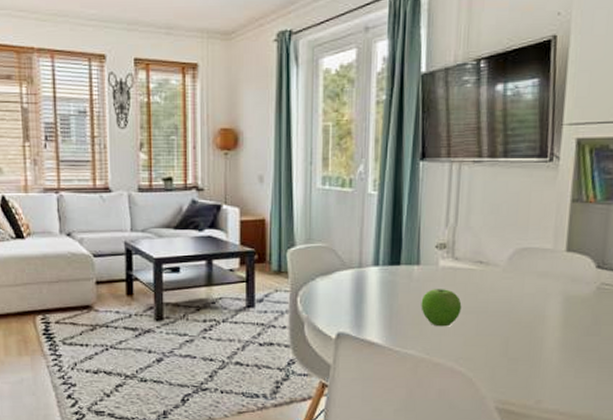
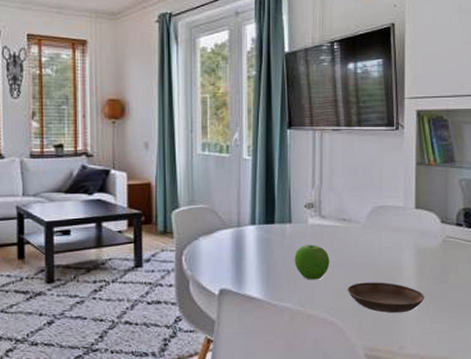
saucer: none [479,331,571,366] -> present [347,282,425,313]

